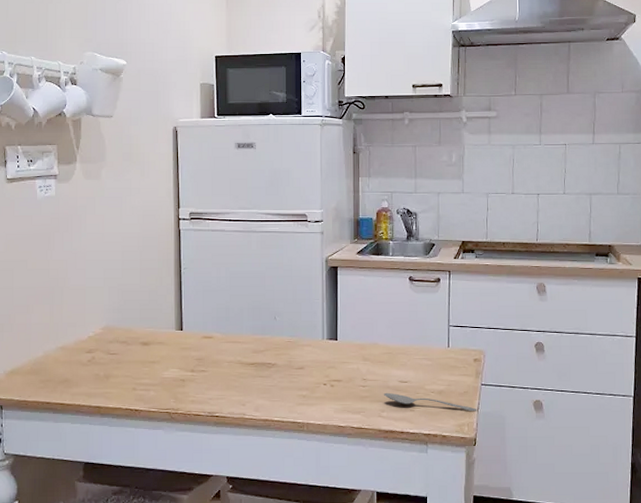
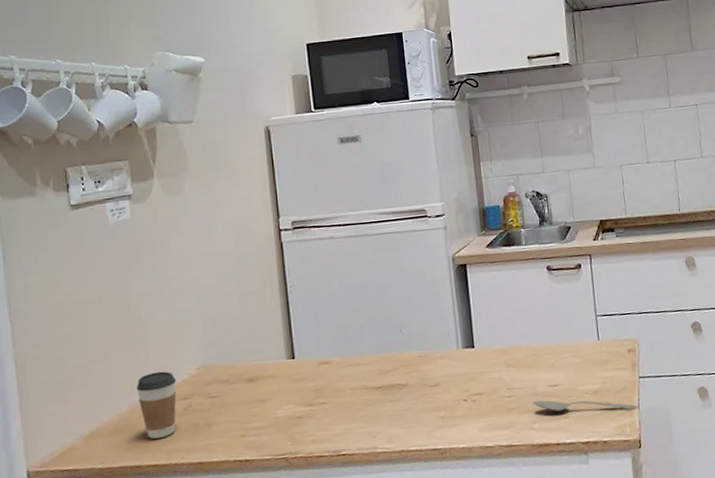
coffee cup: none [50,327,83,382] -> present [136,371,177,439]

